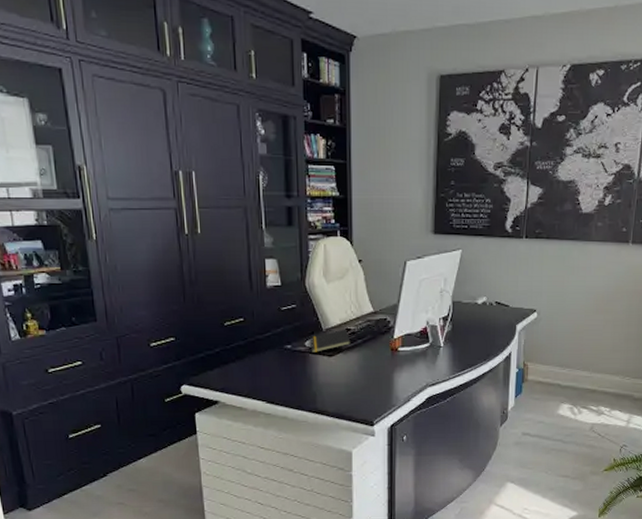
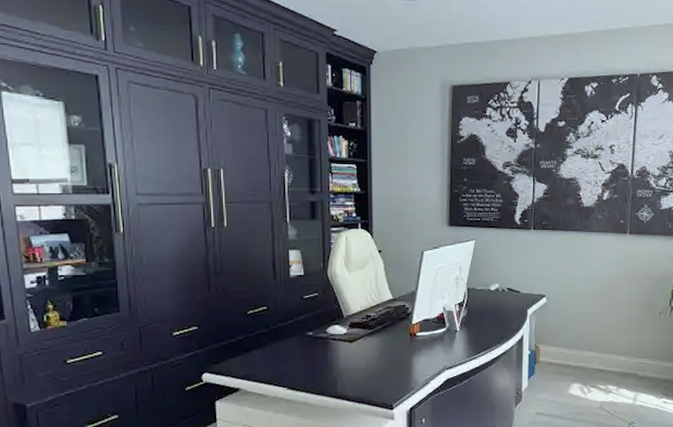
notepad: present [310,329,351,353] -> none [332,315,371,339]

